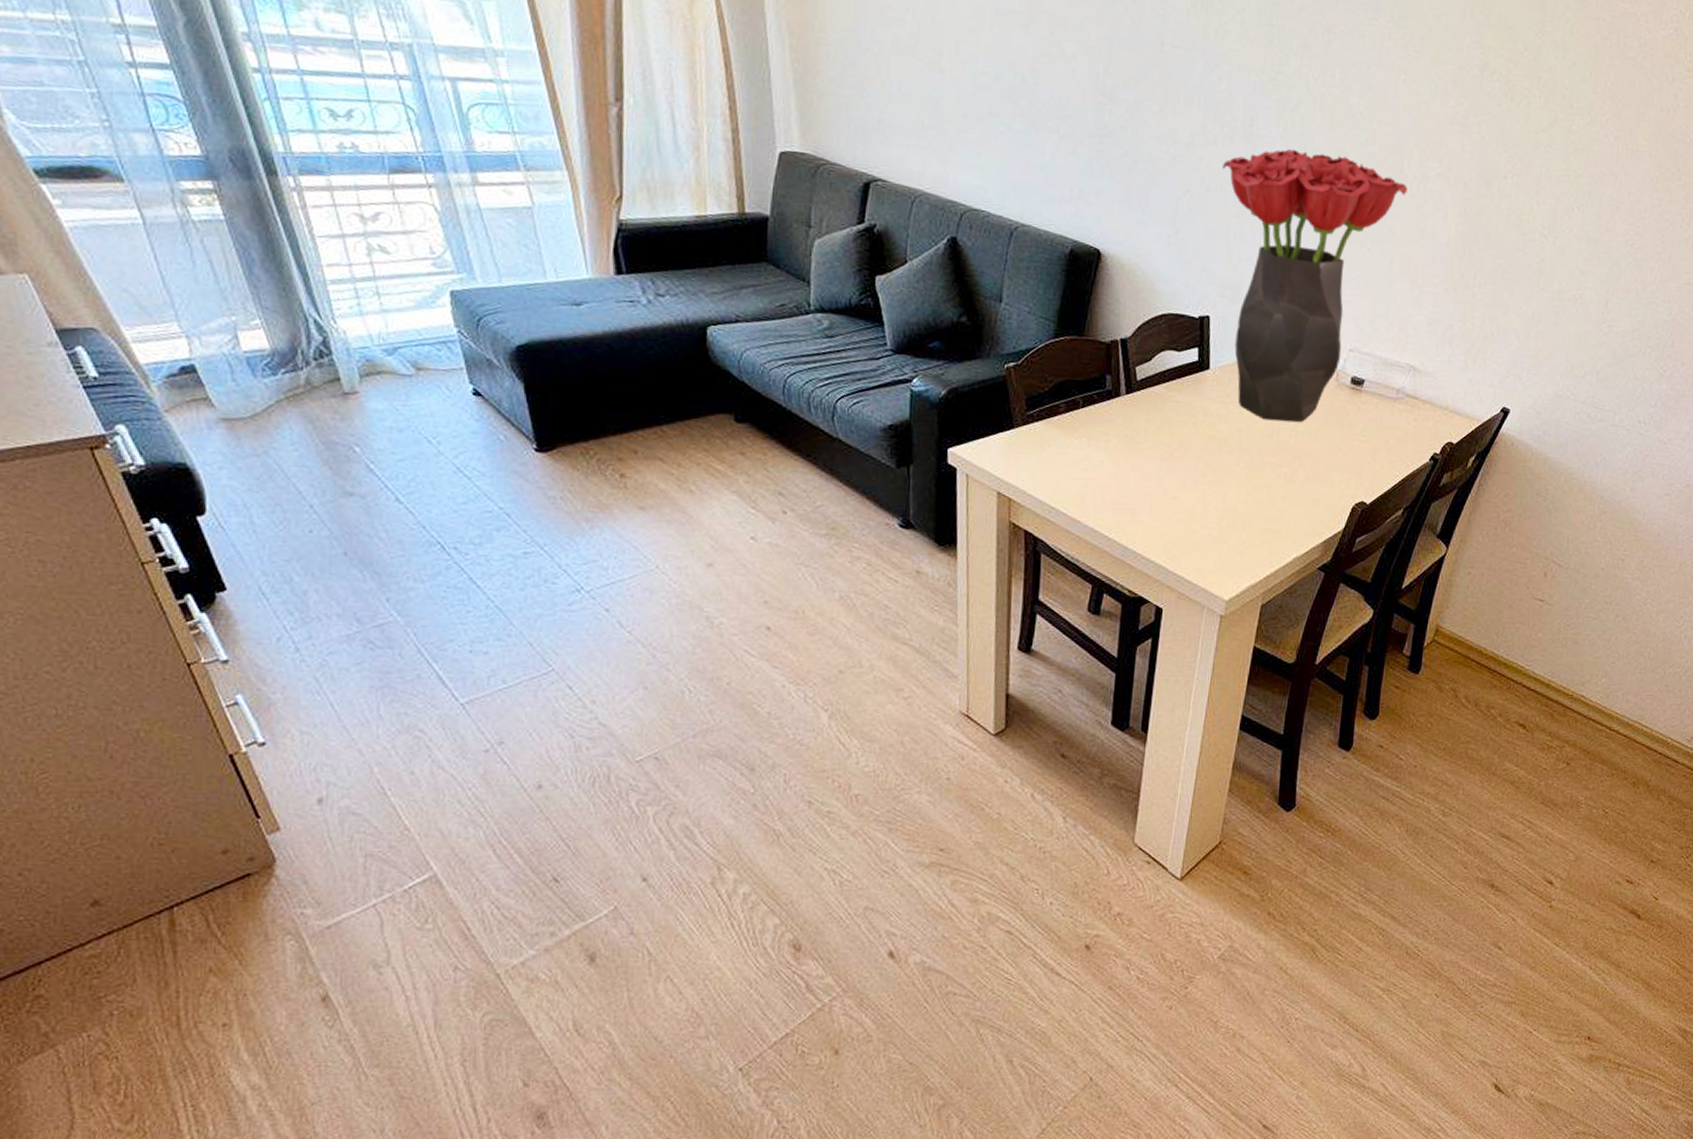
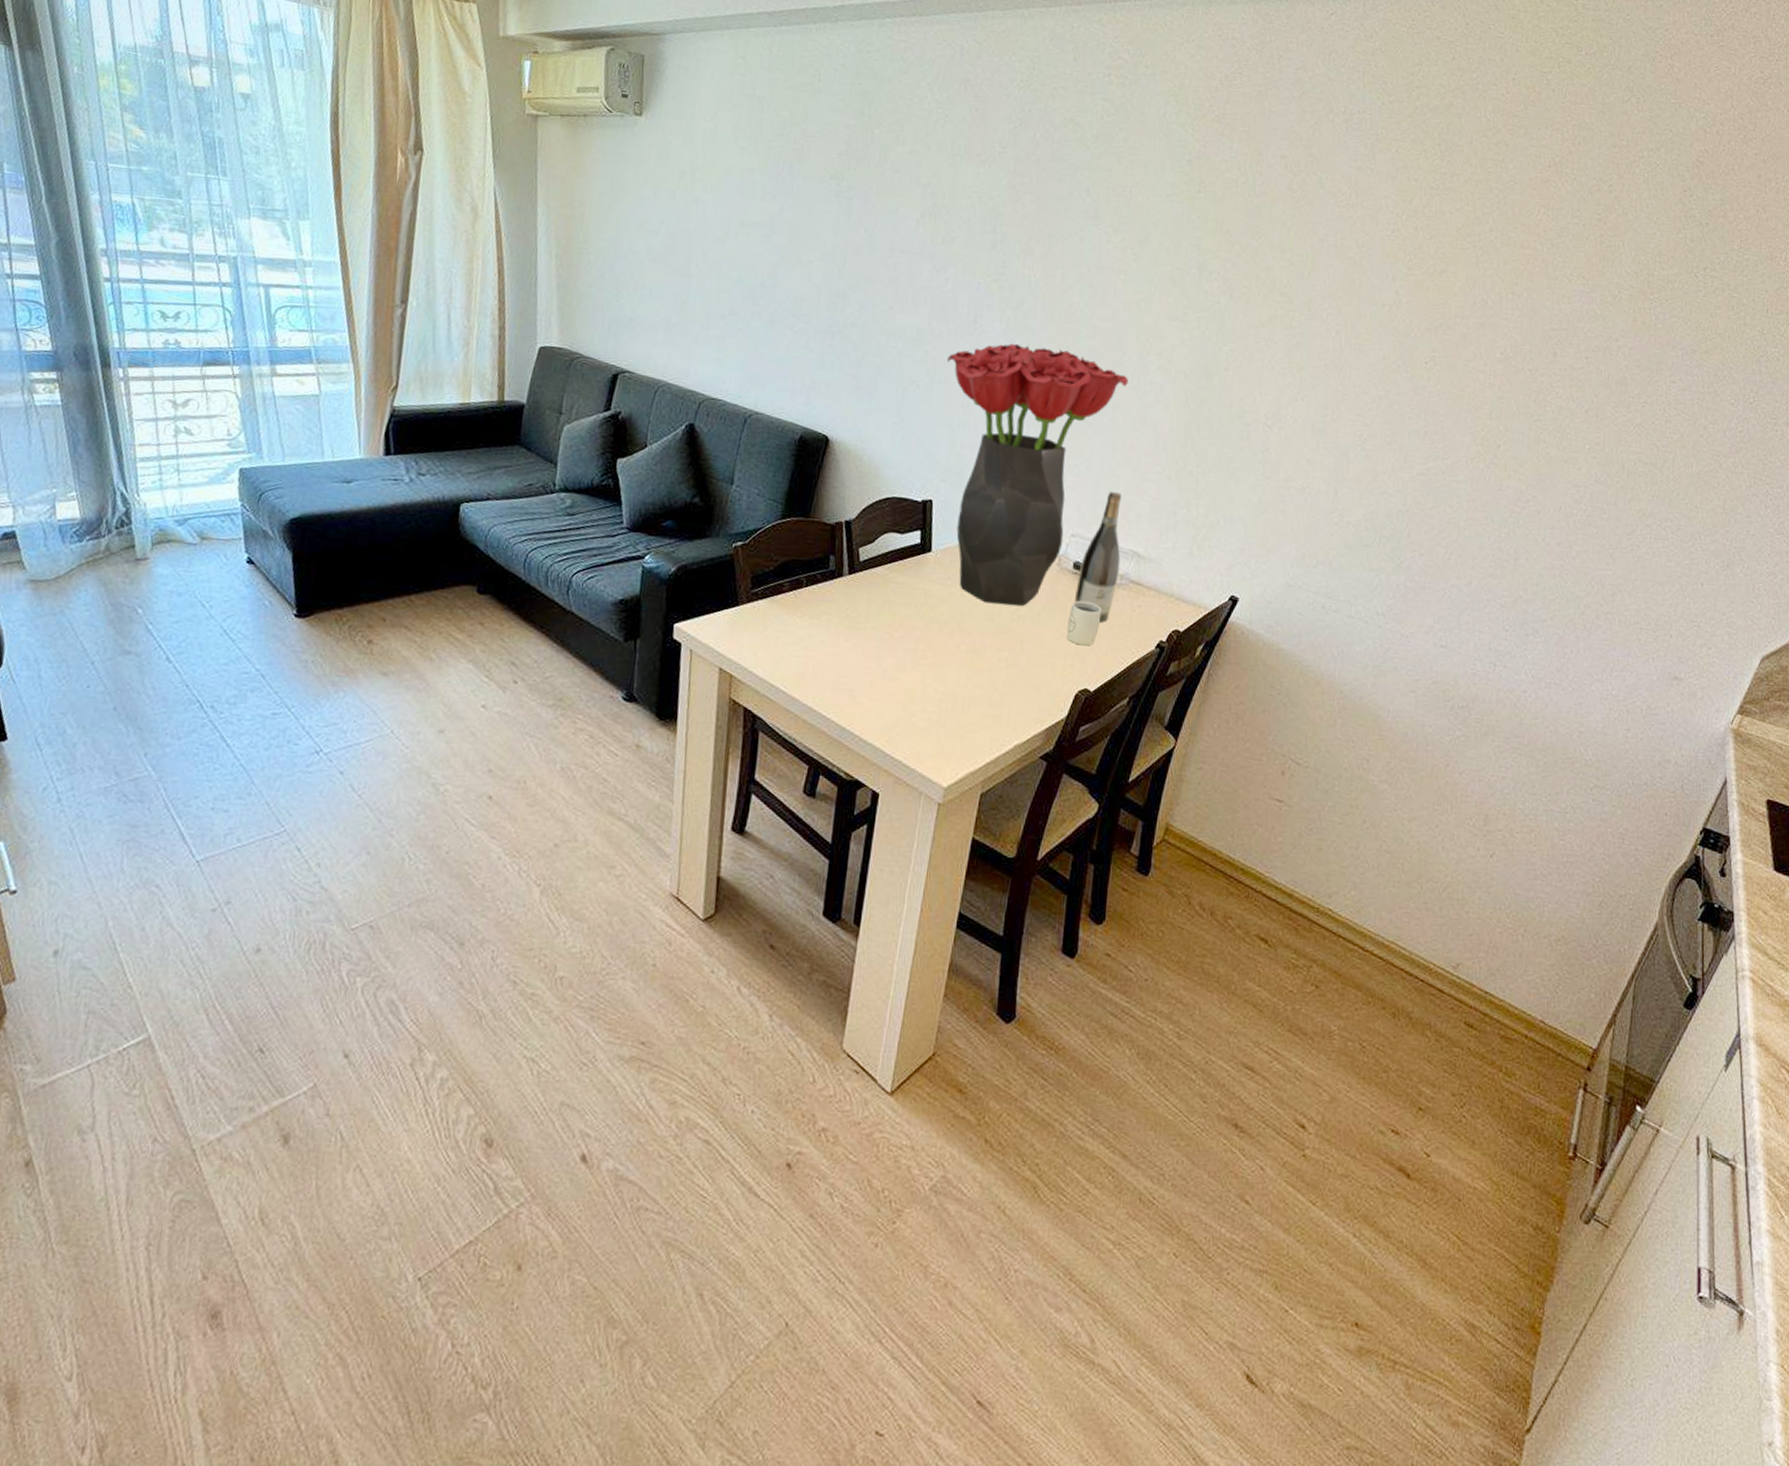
mug: none [1344,415,1379,460] -> present [1067,600,1102,646]
wine bottle: none [1352,304,1400,436] -> present [1075,491,1122,622]

